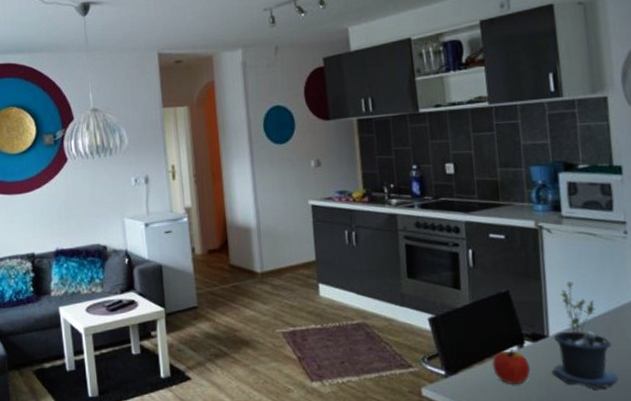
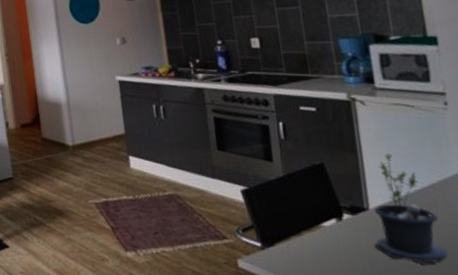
apple: present [492,349,531,384] -> none [310,221,352,257]

